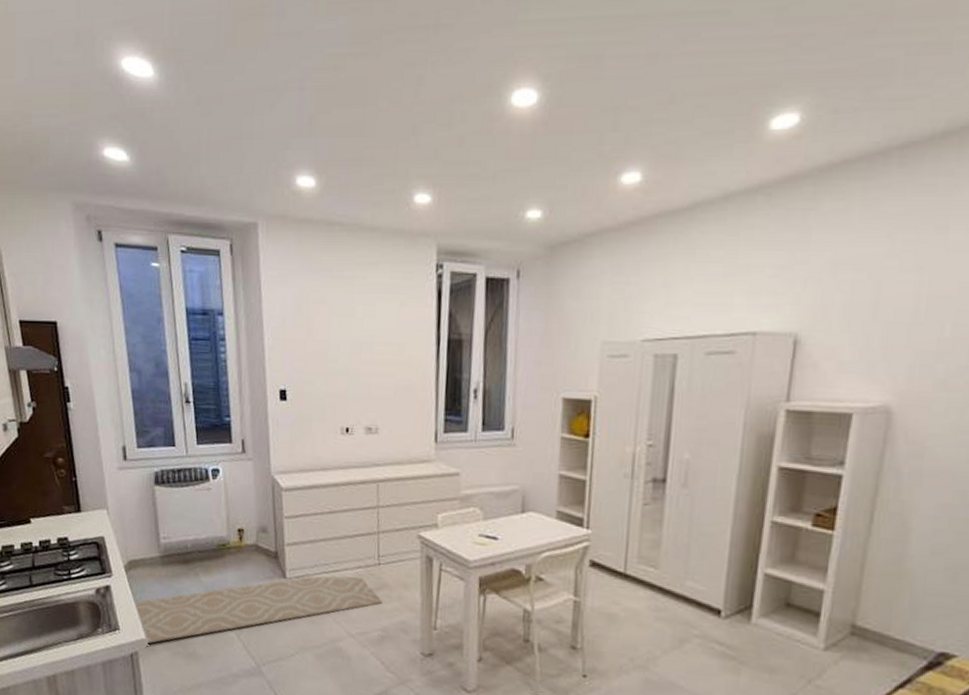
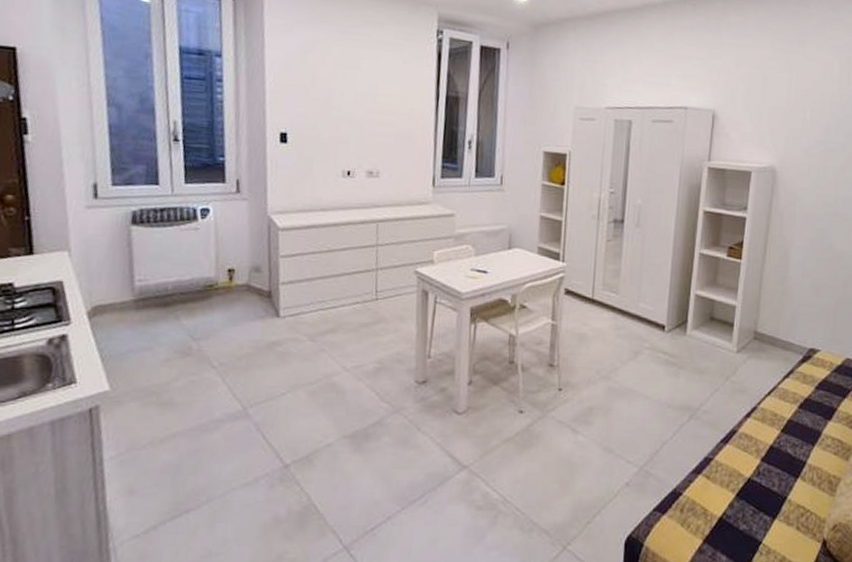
rug: present [136,576,382,644] -> none [100,312,379,396]

